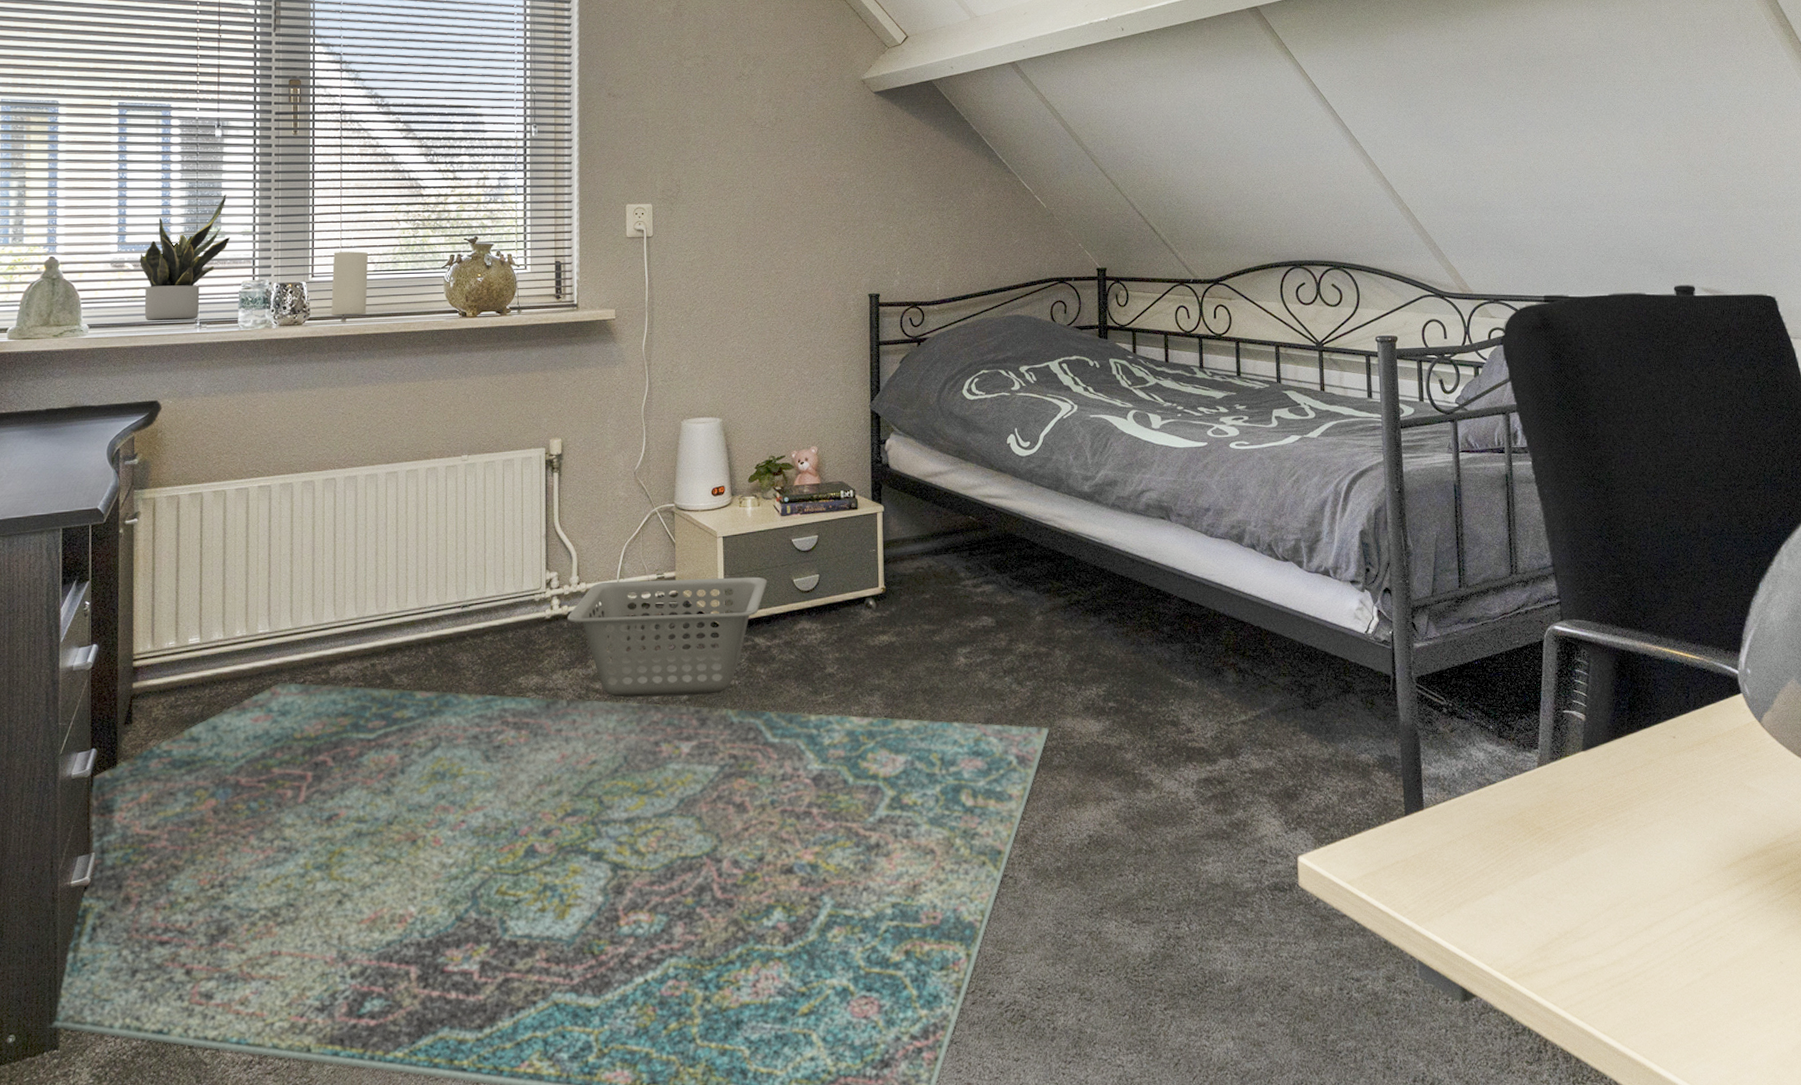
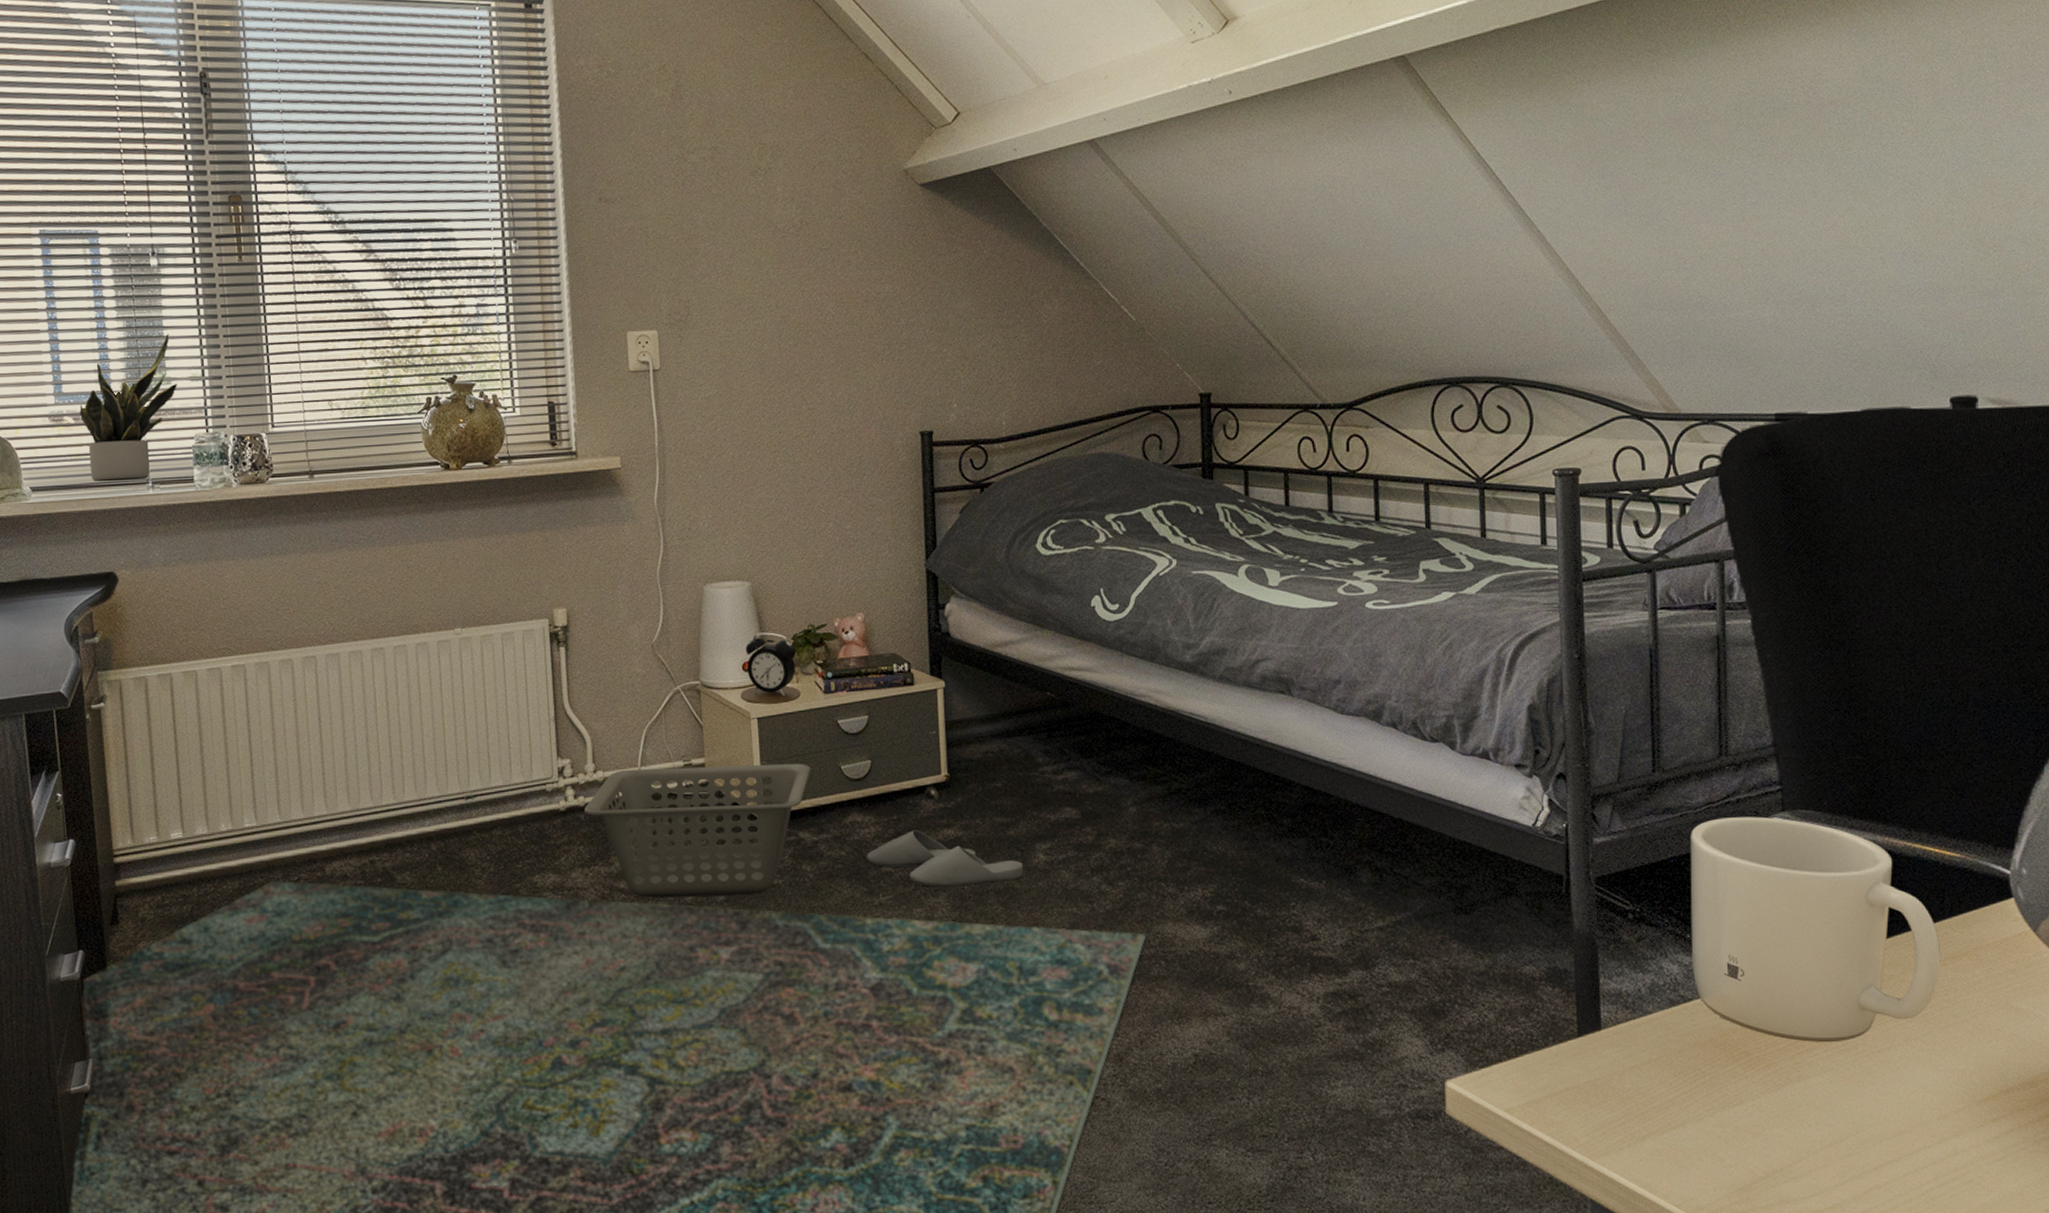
candle: present [331,251,368,315] -> none [294,396,337,471]
alarm clock: none [709,462,761,525] -> present [740,632,801,704]
slippers: none [812,636,947,687] -> present [866,830,1024,887]
mug: none [1490,625,1689,819] -> present [1689,816,1941,1043]

